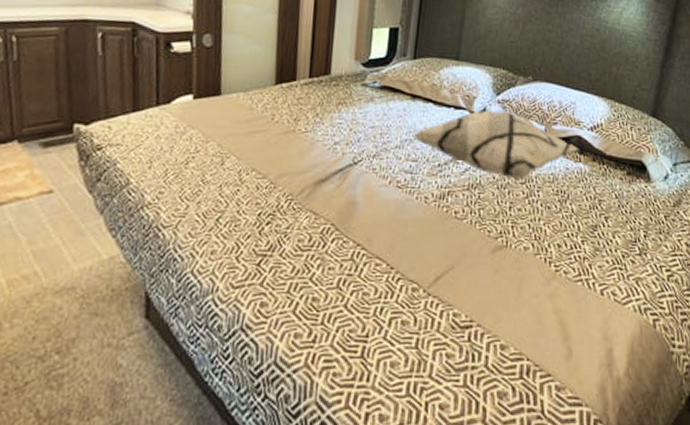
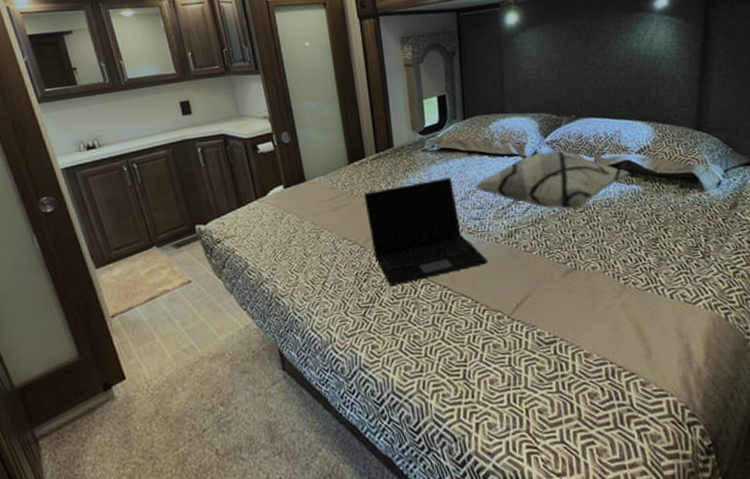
laptop: none [284,119,413,235] -> present [364,177,488,287]

